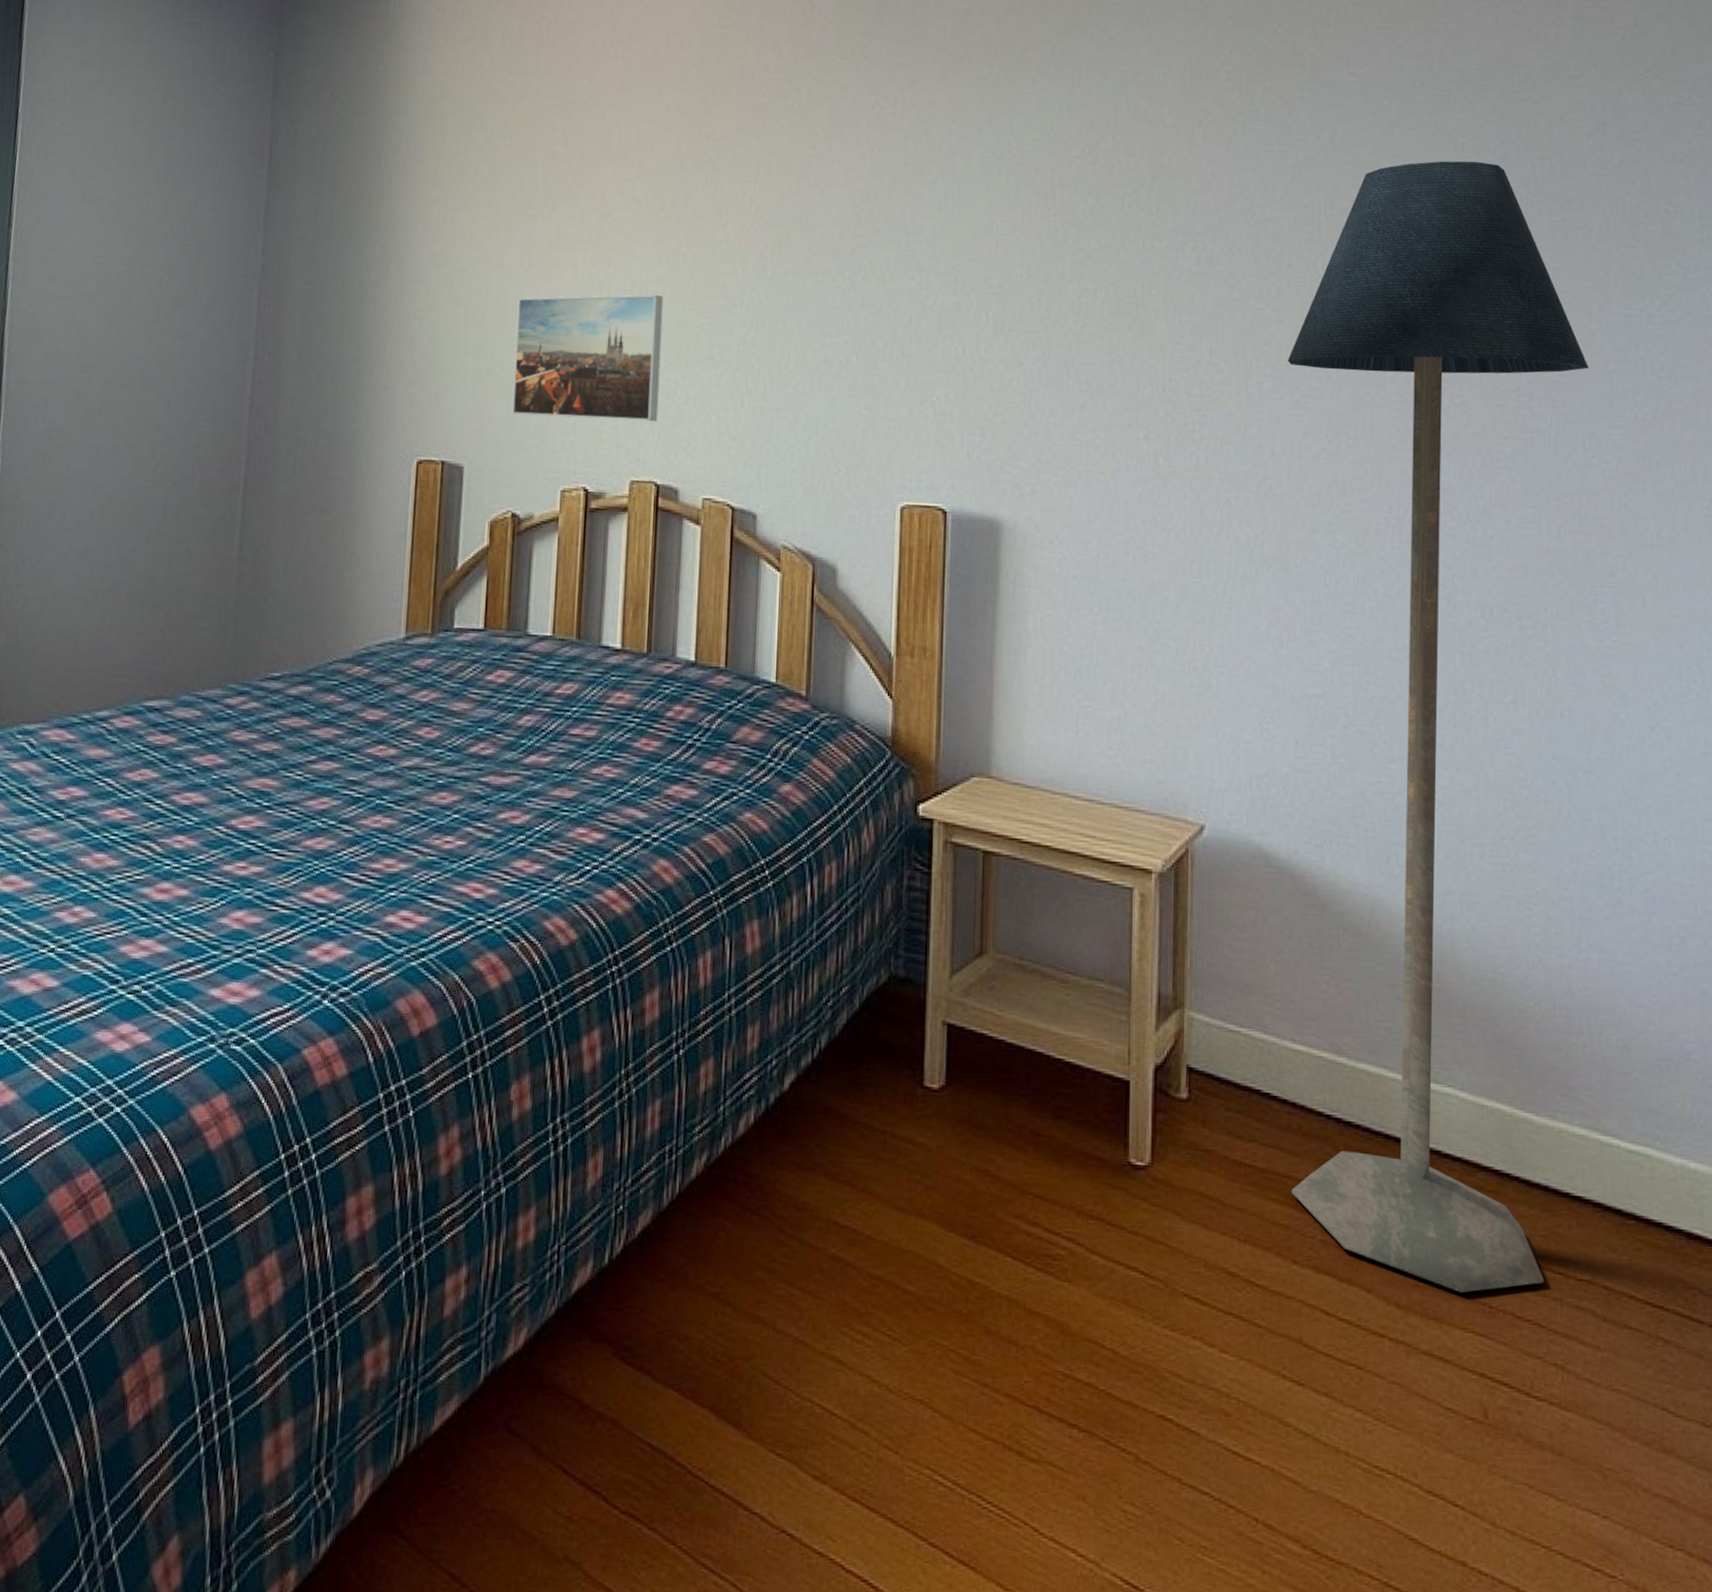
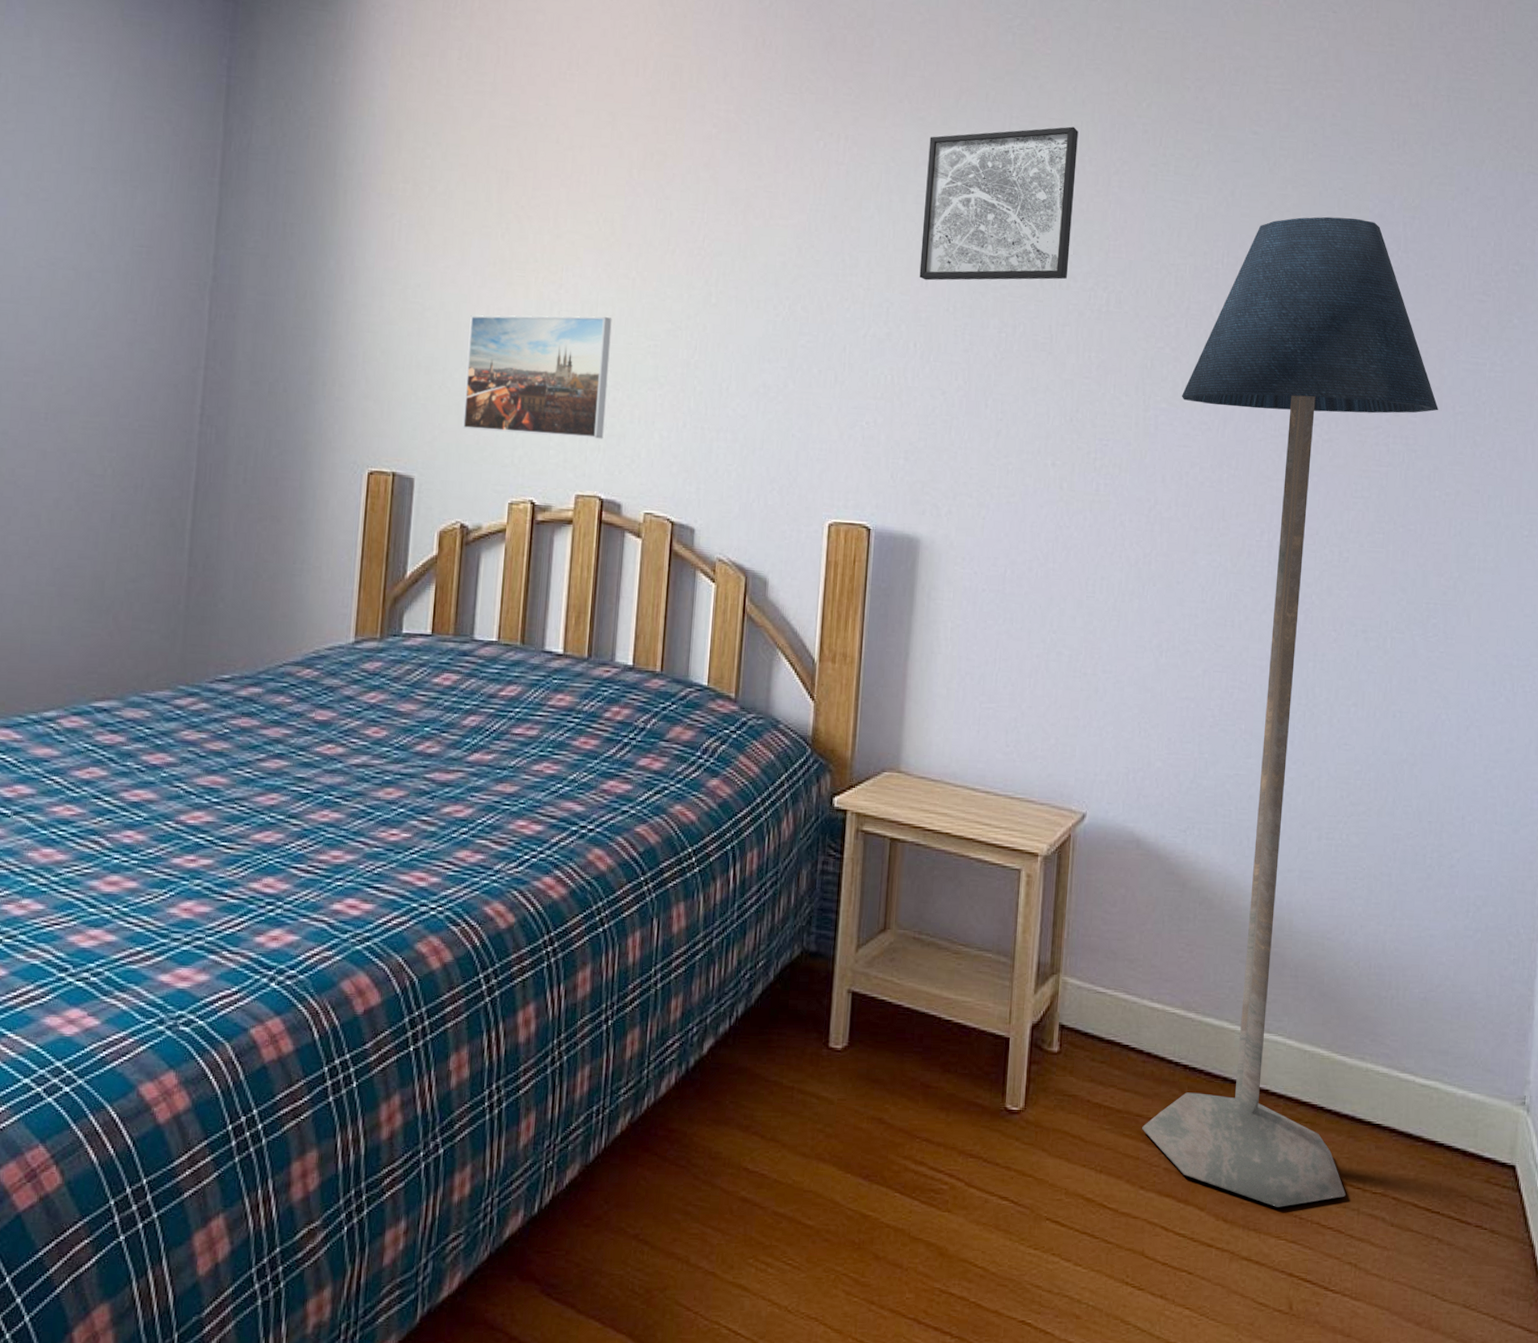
wall art: none [988,78,1155,246] -> present [919,126,1079,281]

